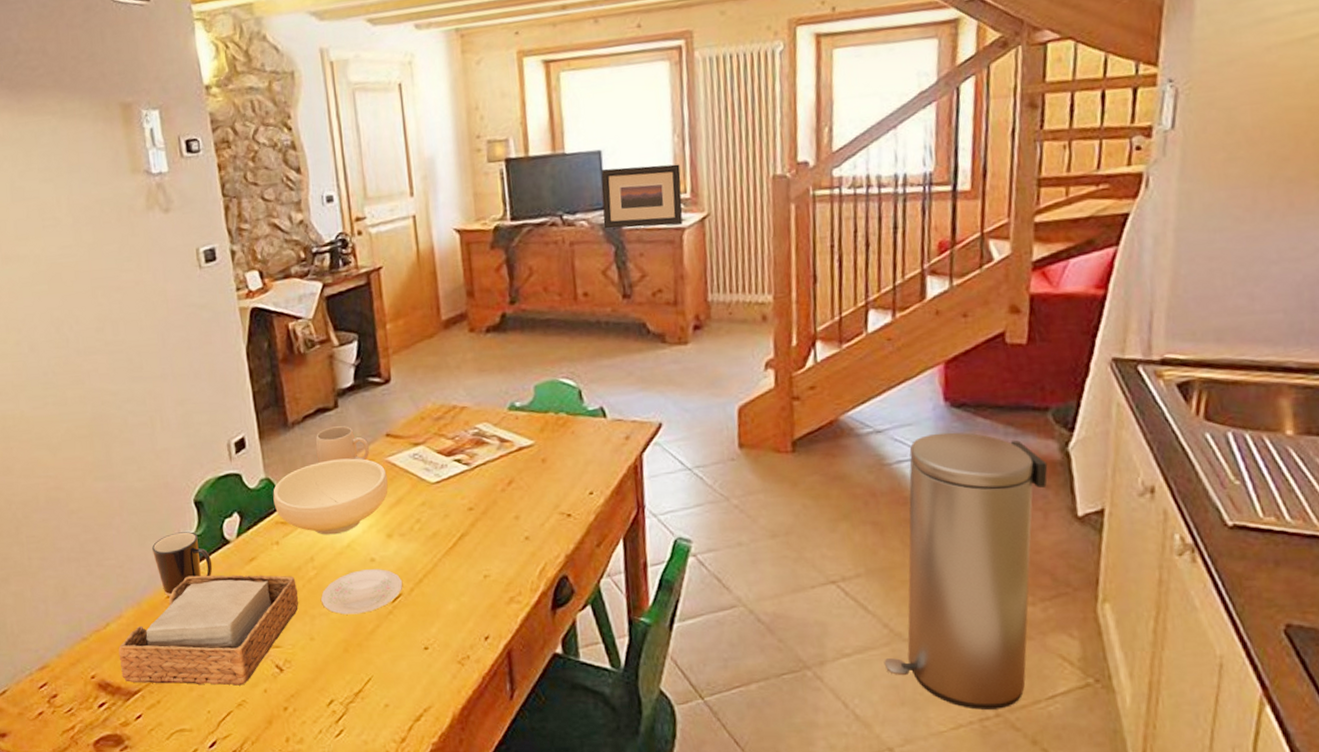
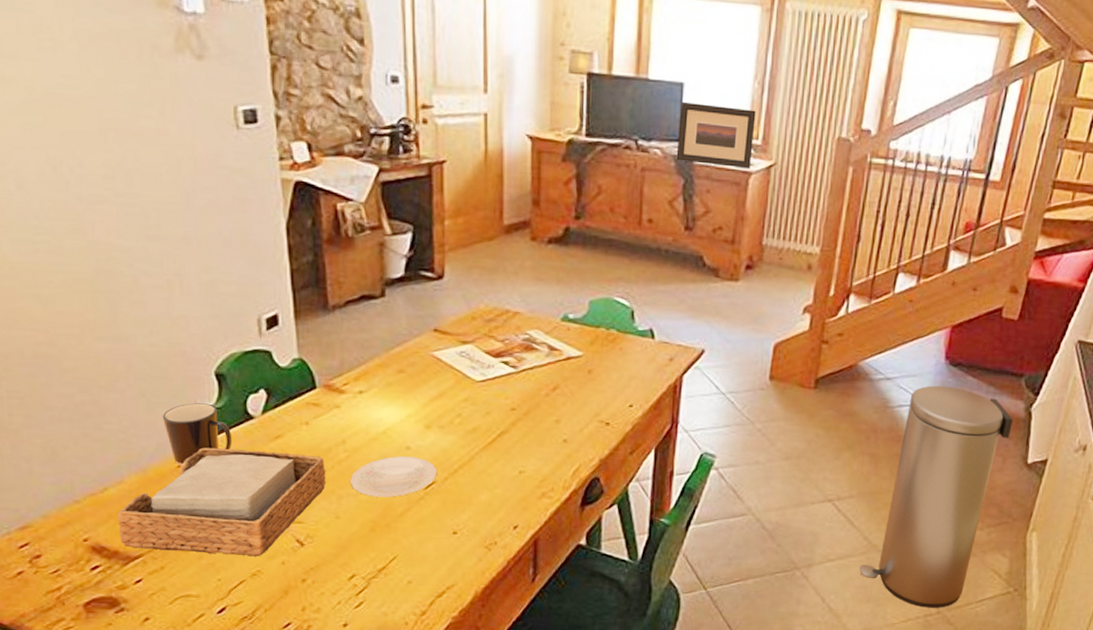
bowl: present [273,458,388,535] -> none [306,347,431,421]
mug: present [315,426,370,463] -> none [357,315,415,352]

